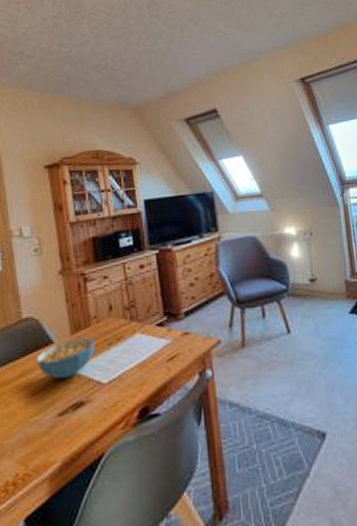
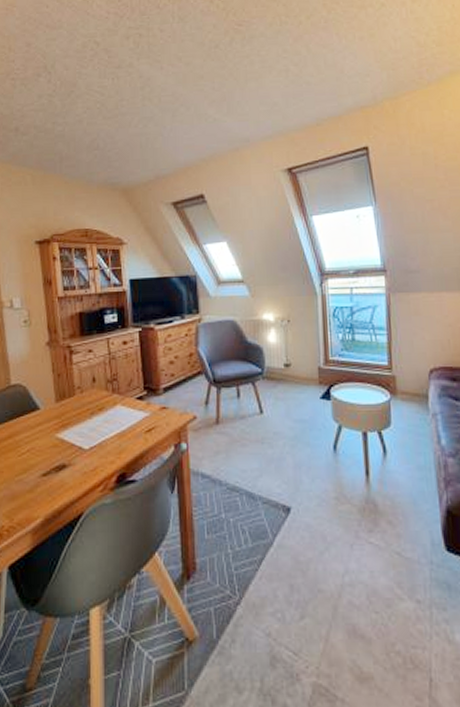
cereal bowl: present [37,336,96,379] -> none [23,405,79,443]

